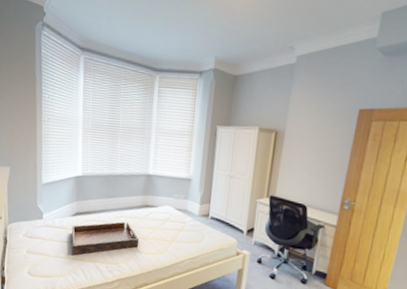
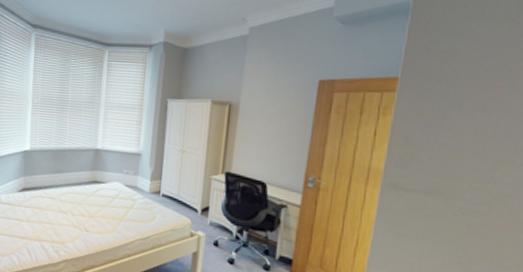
serving tray: present [71,221,139,256] -> none [17,198,87,234]

